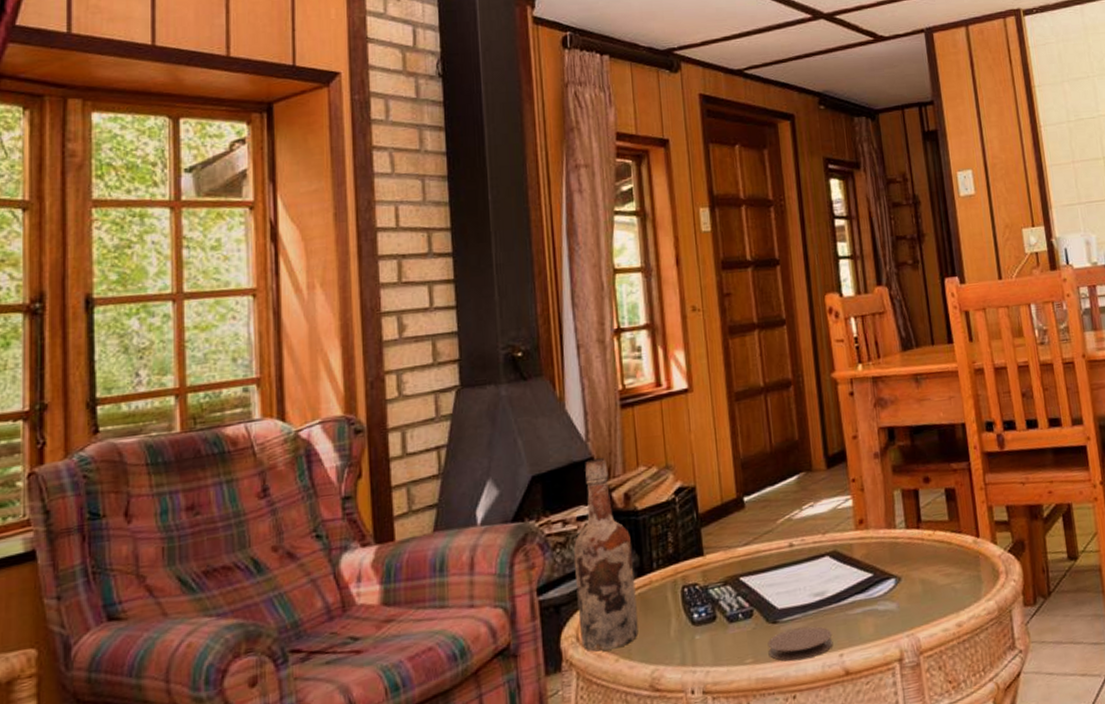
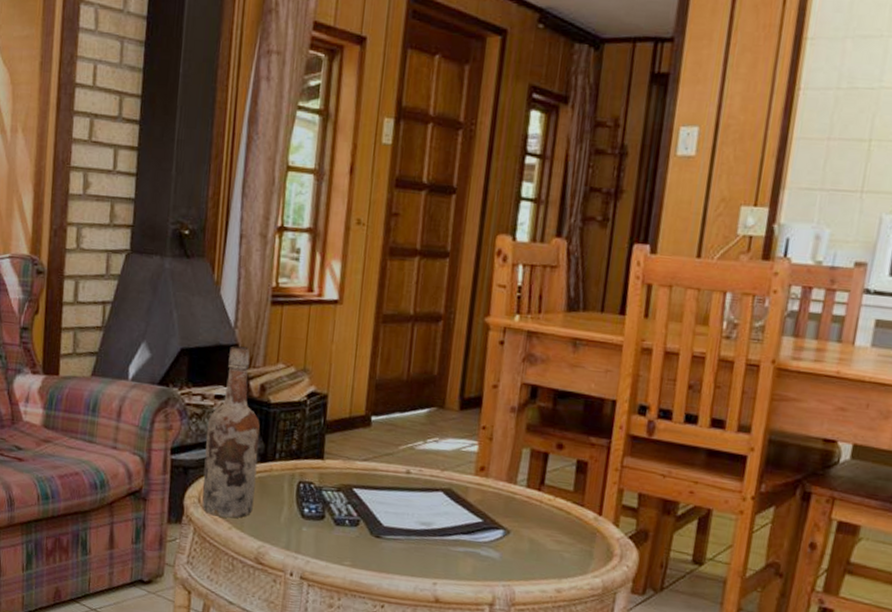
coaster: present [767,626,833,661] -> none [366,547,431,578]

